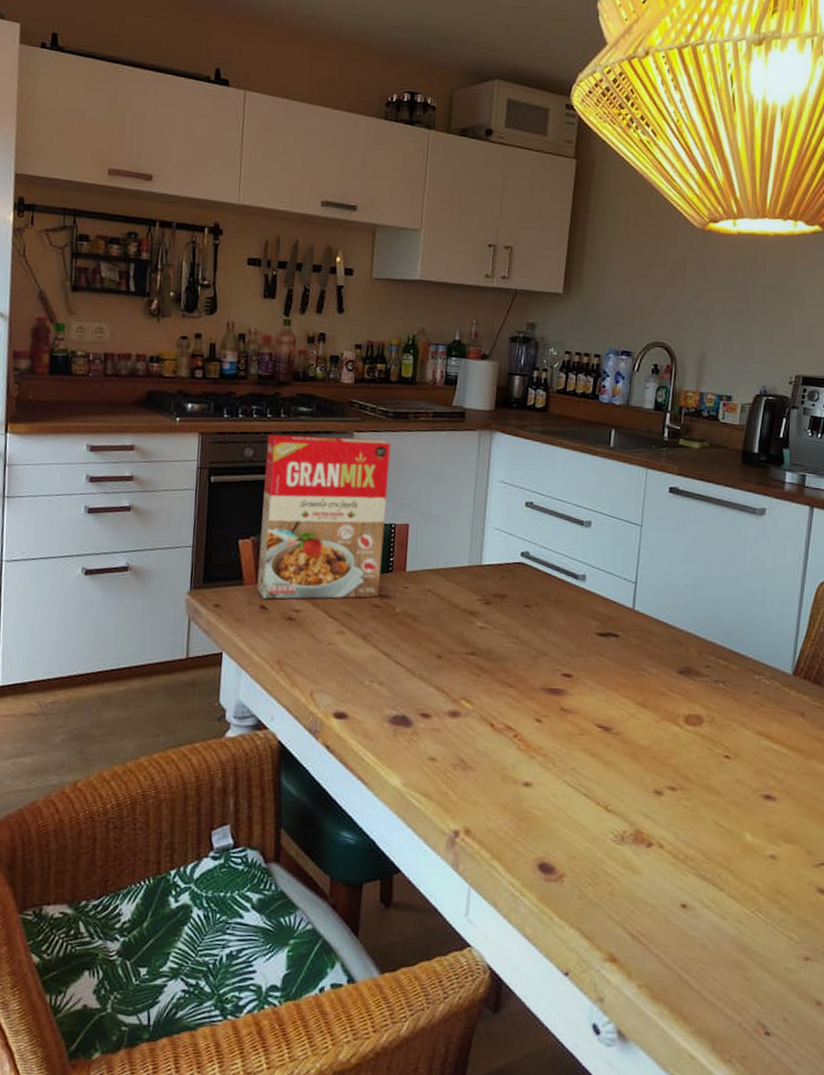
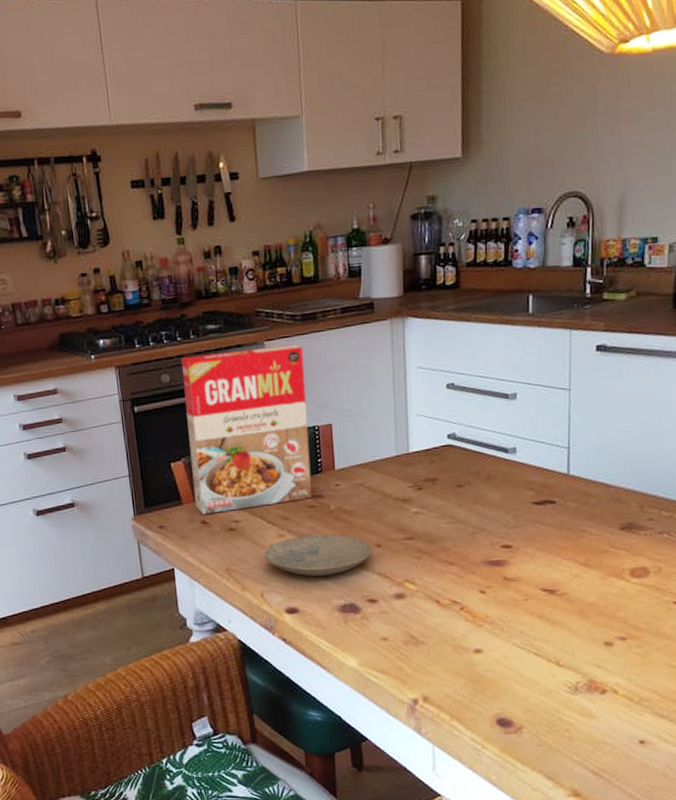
plate: none [319,636,433,682] -> present [263,534,372,576]

